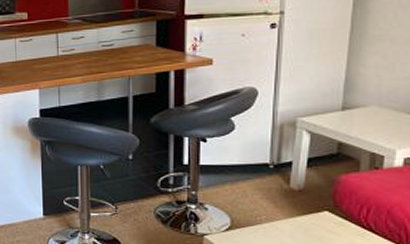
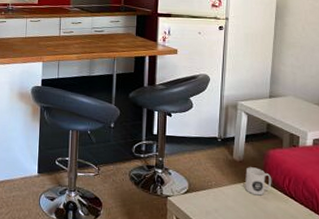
mug: none [306,196,344,230] -> present [245,167,272,196]

